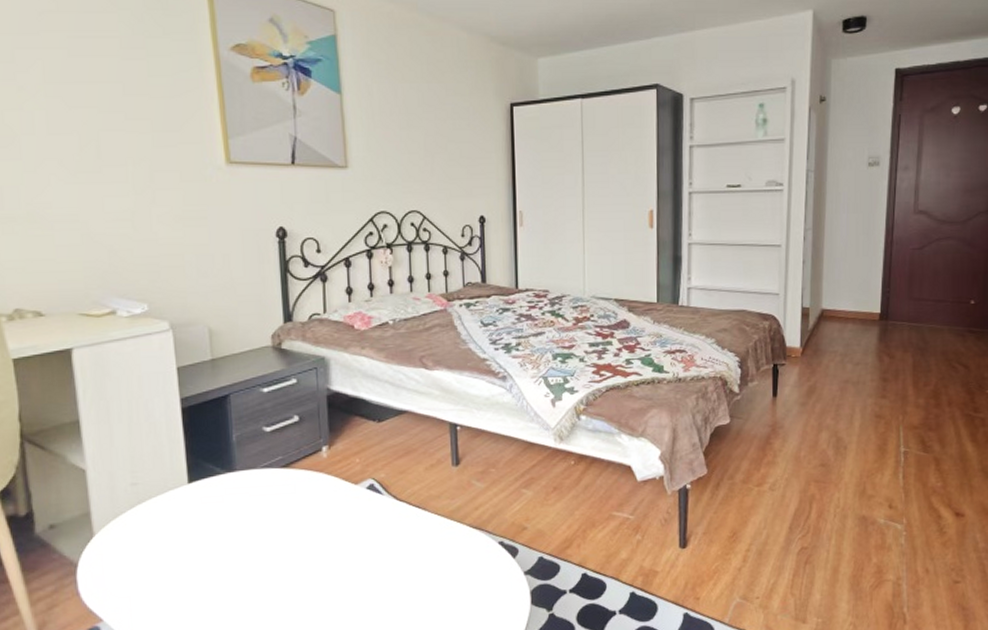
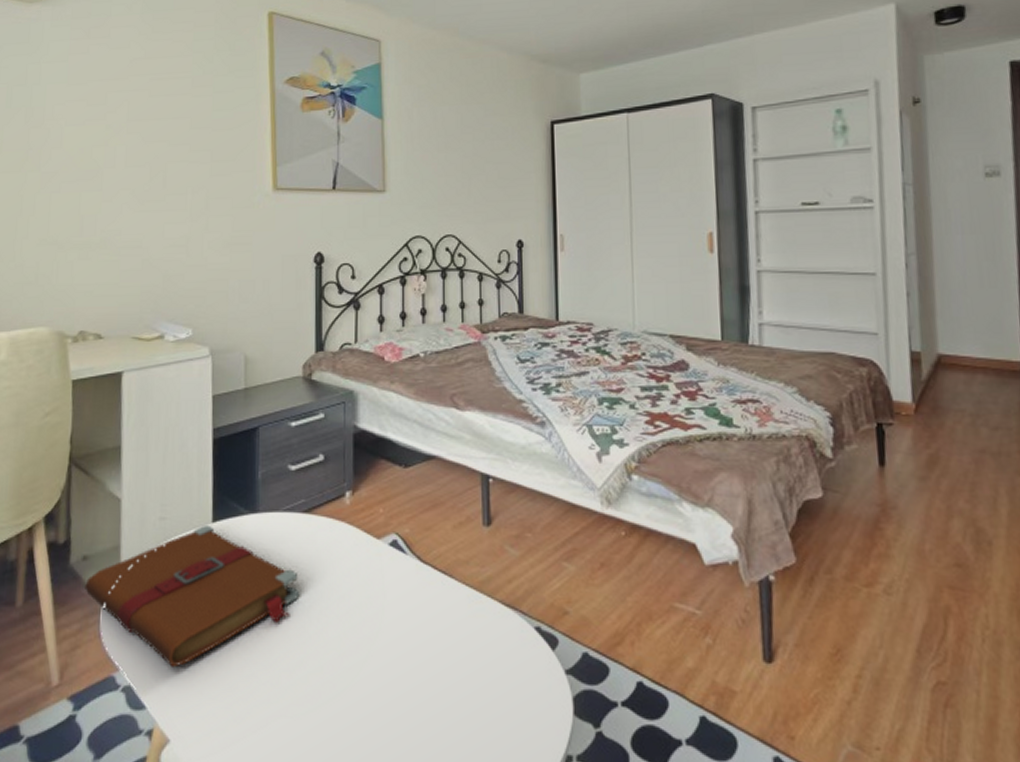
book: none [55,485,283,612] -> present [85,524,300,668]

